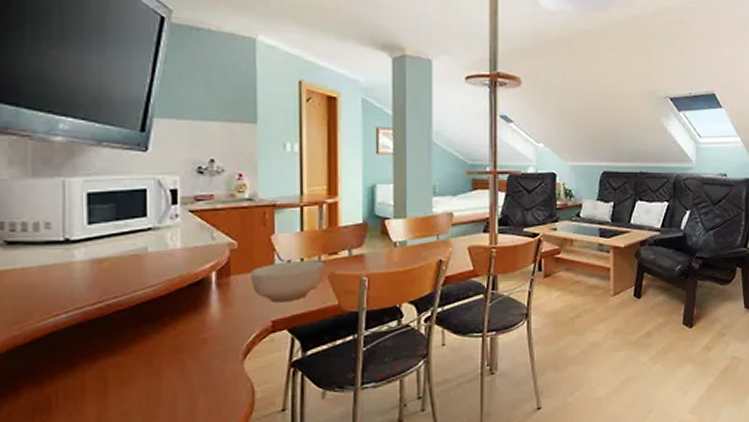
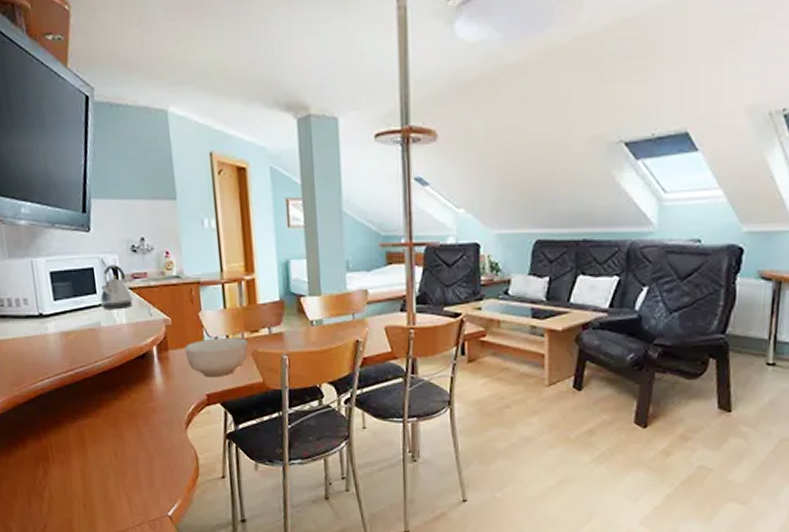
kettle: none [149,186,193,234] -> present [99,265,133,310]

